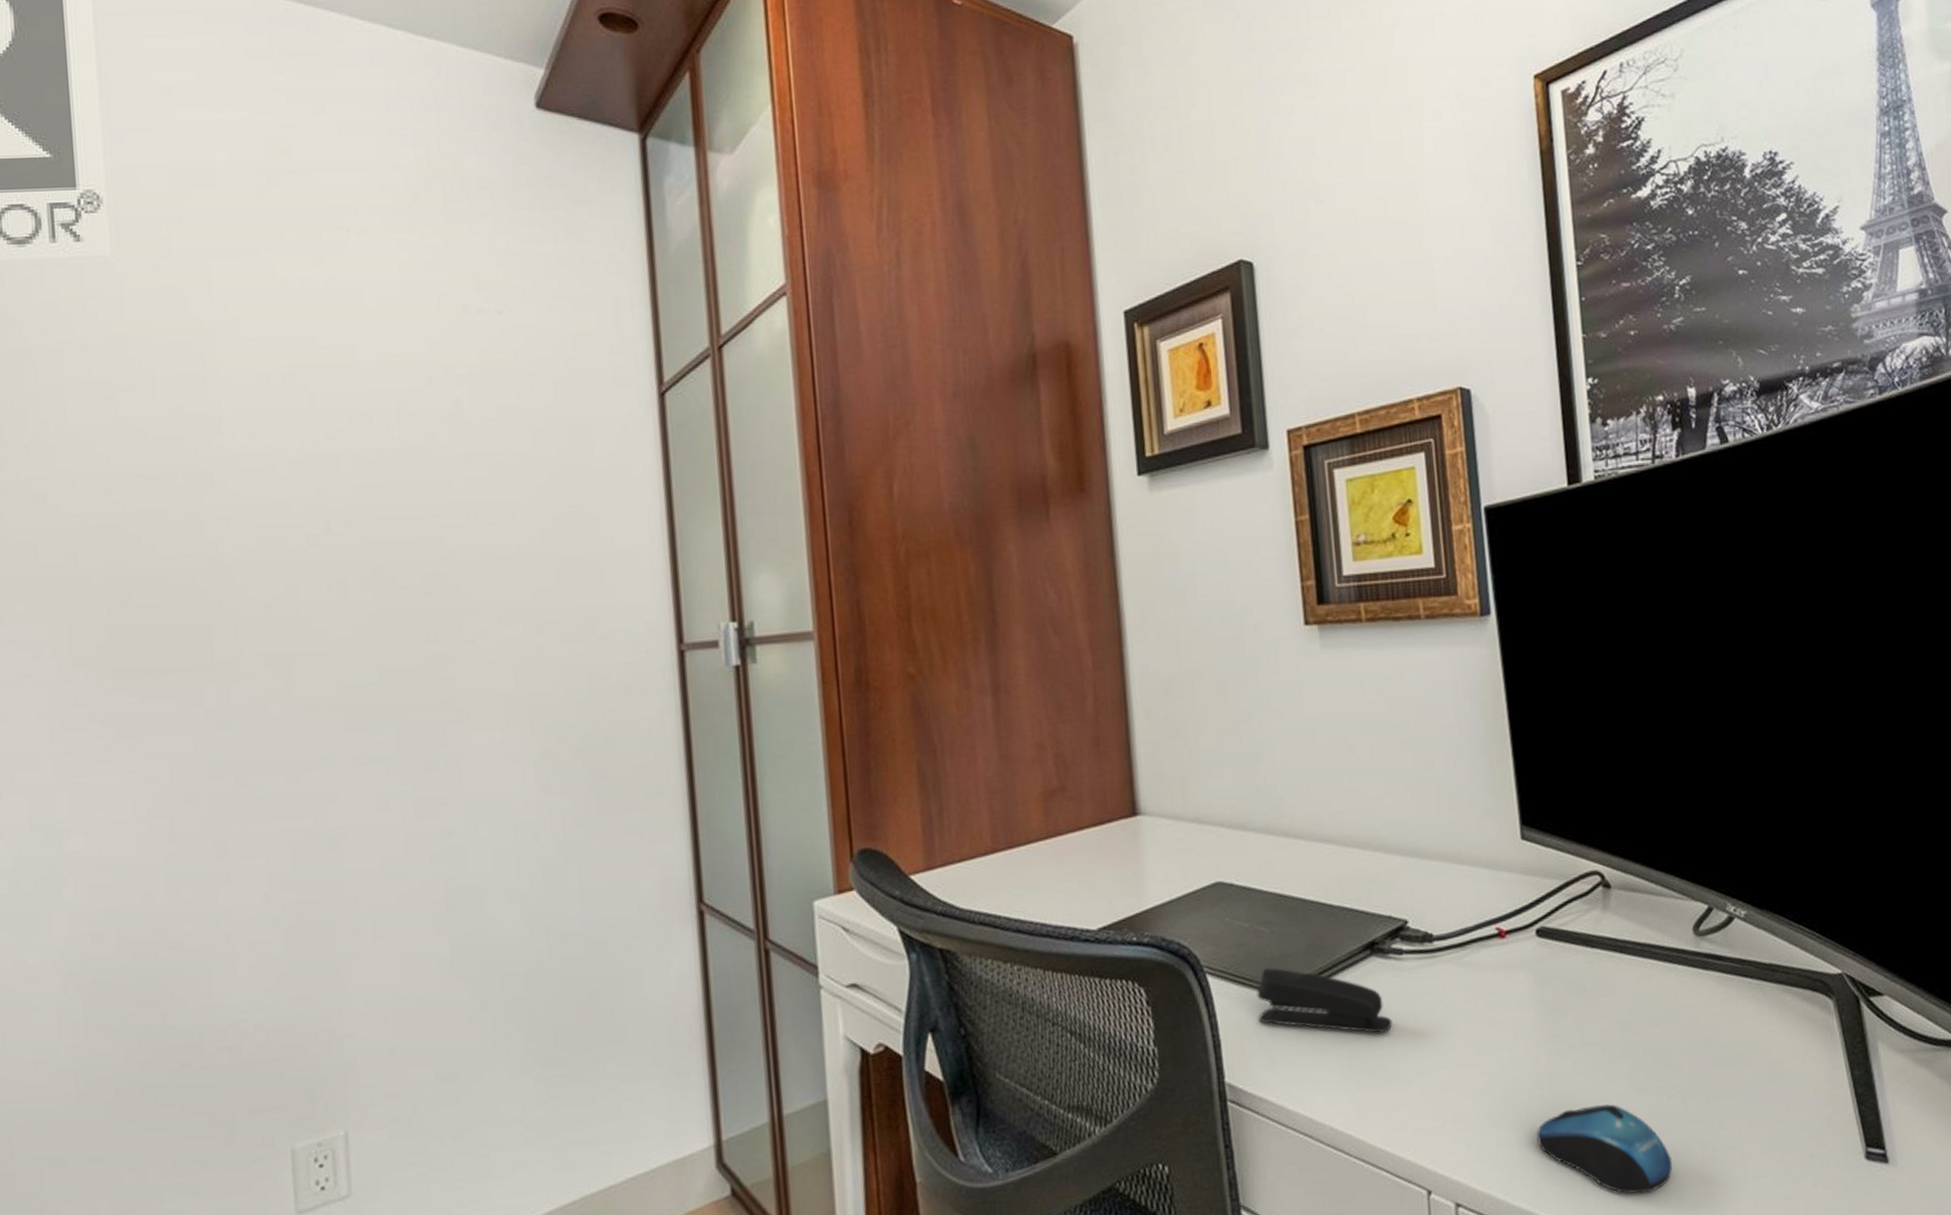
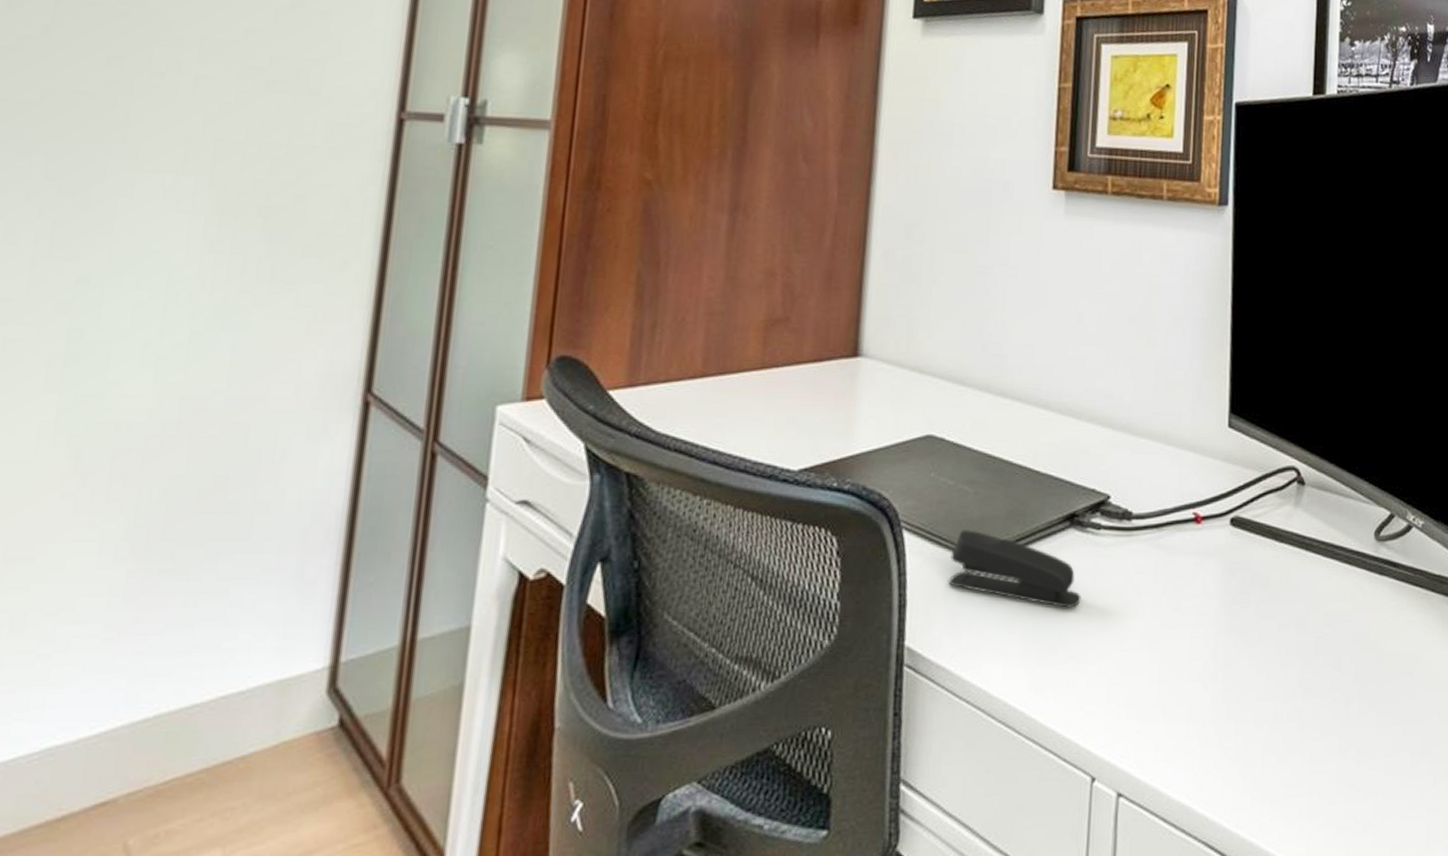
computer mouse: present [1537,1104,1673,1194] -> none [1205,701,1329,796]

